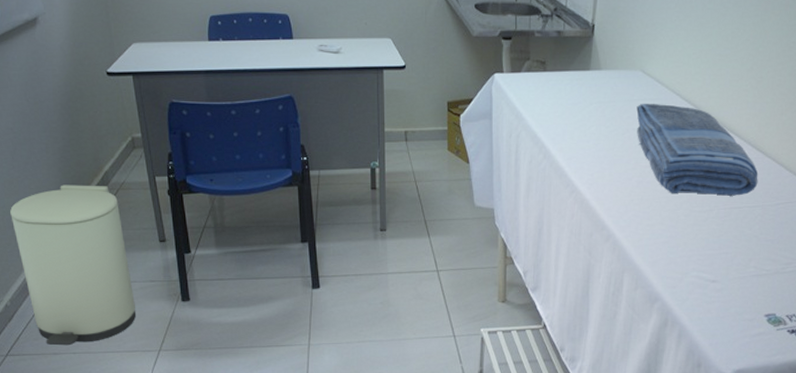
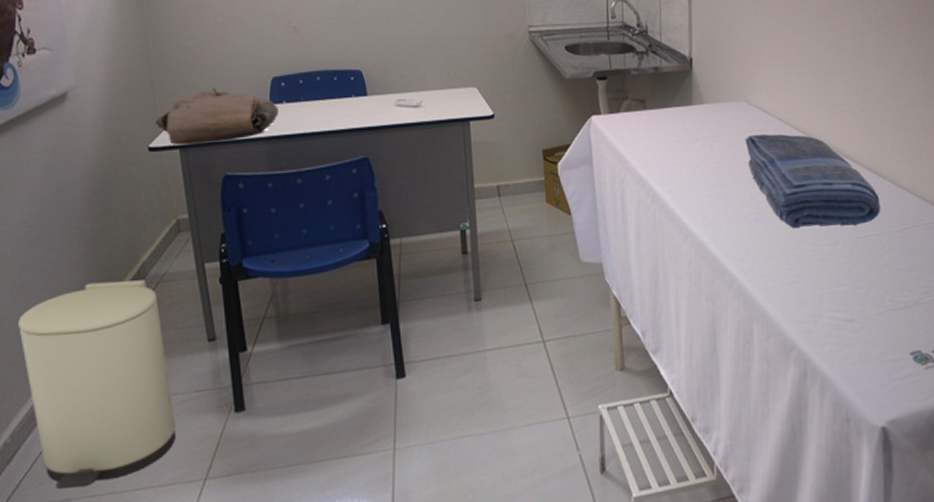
bag: none [111,21,217,73] -> present [154,87,280,145]

